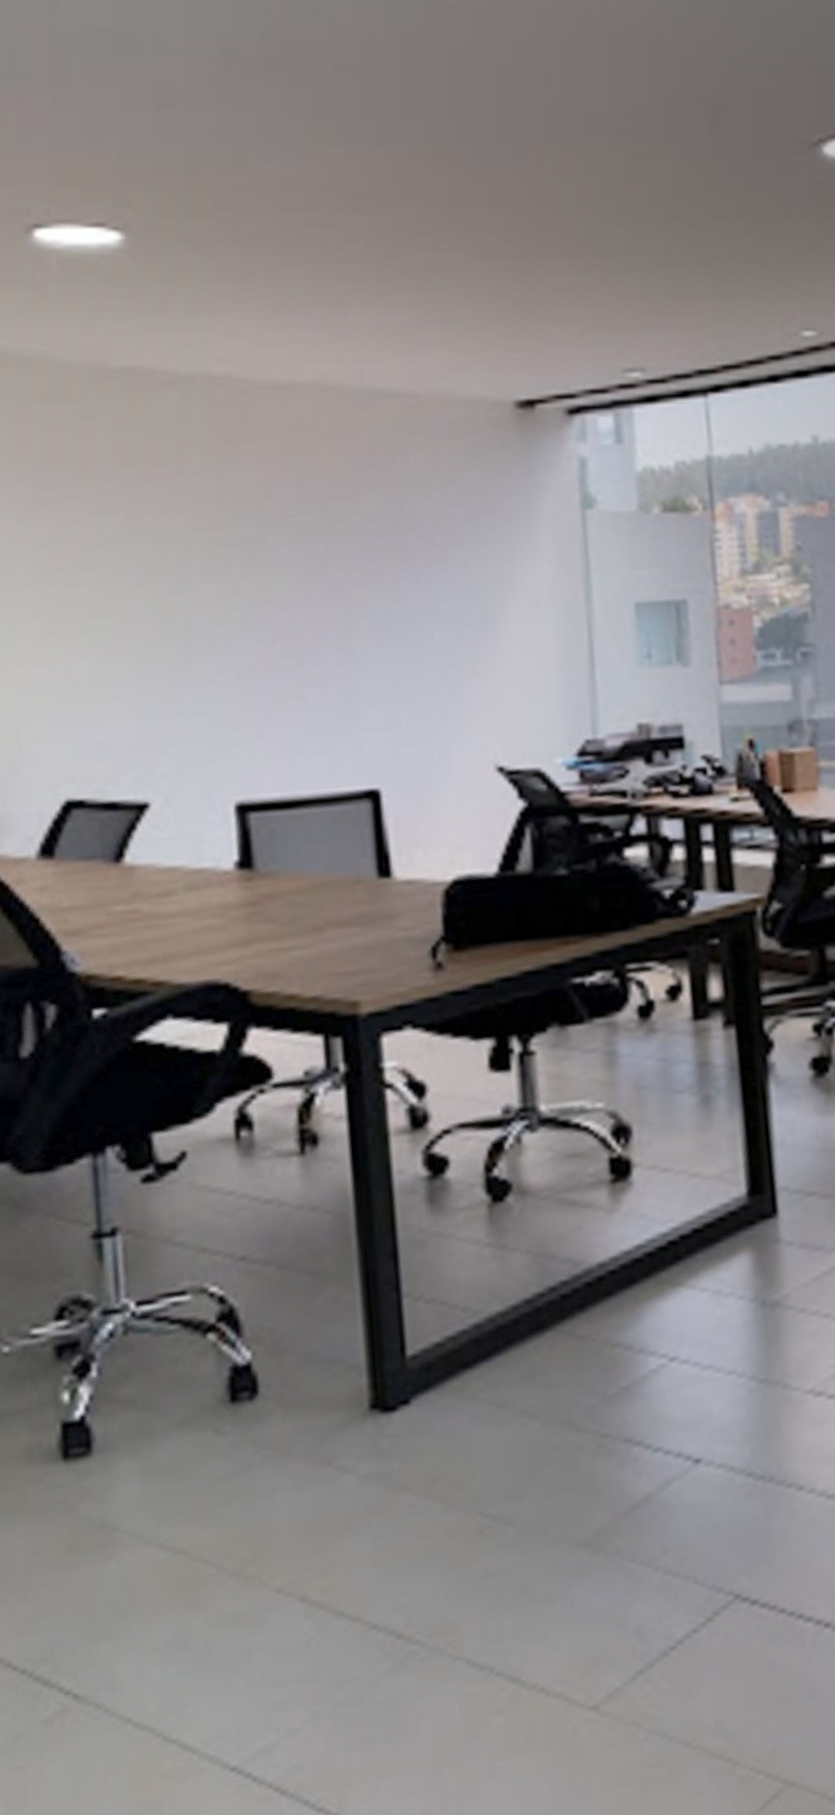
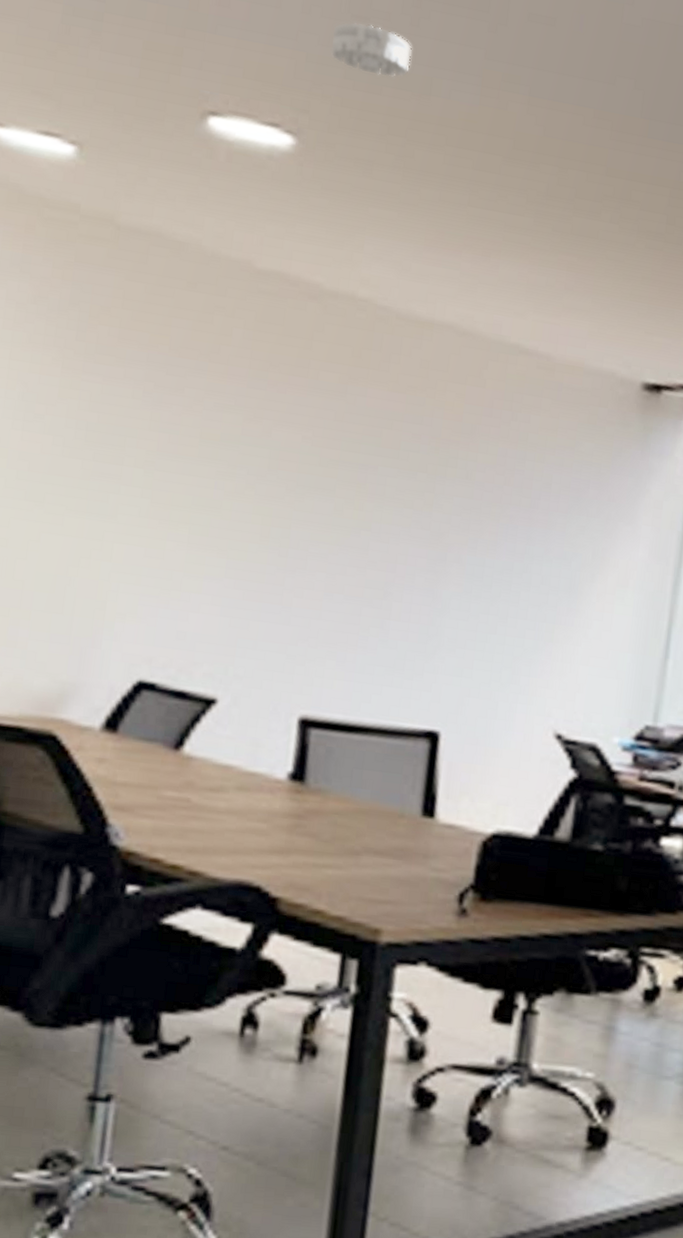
smoke detector: none [140,109,224,157] -> present [330,22,412,77]

